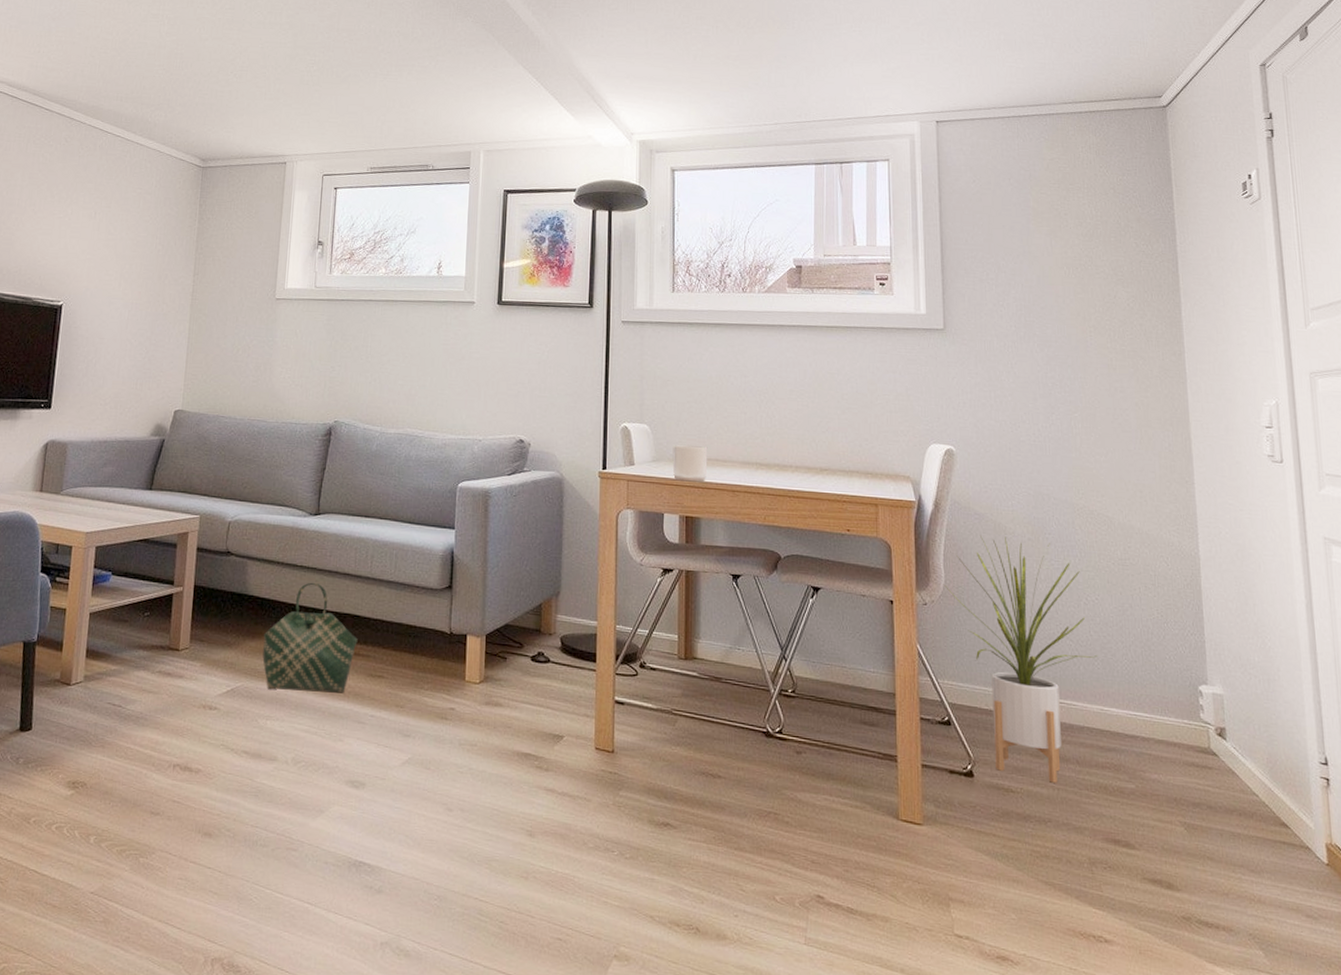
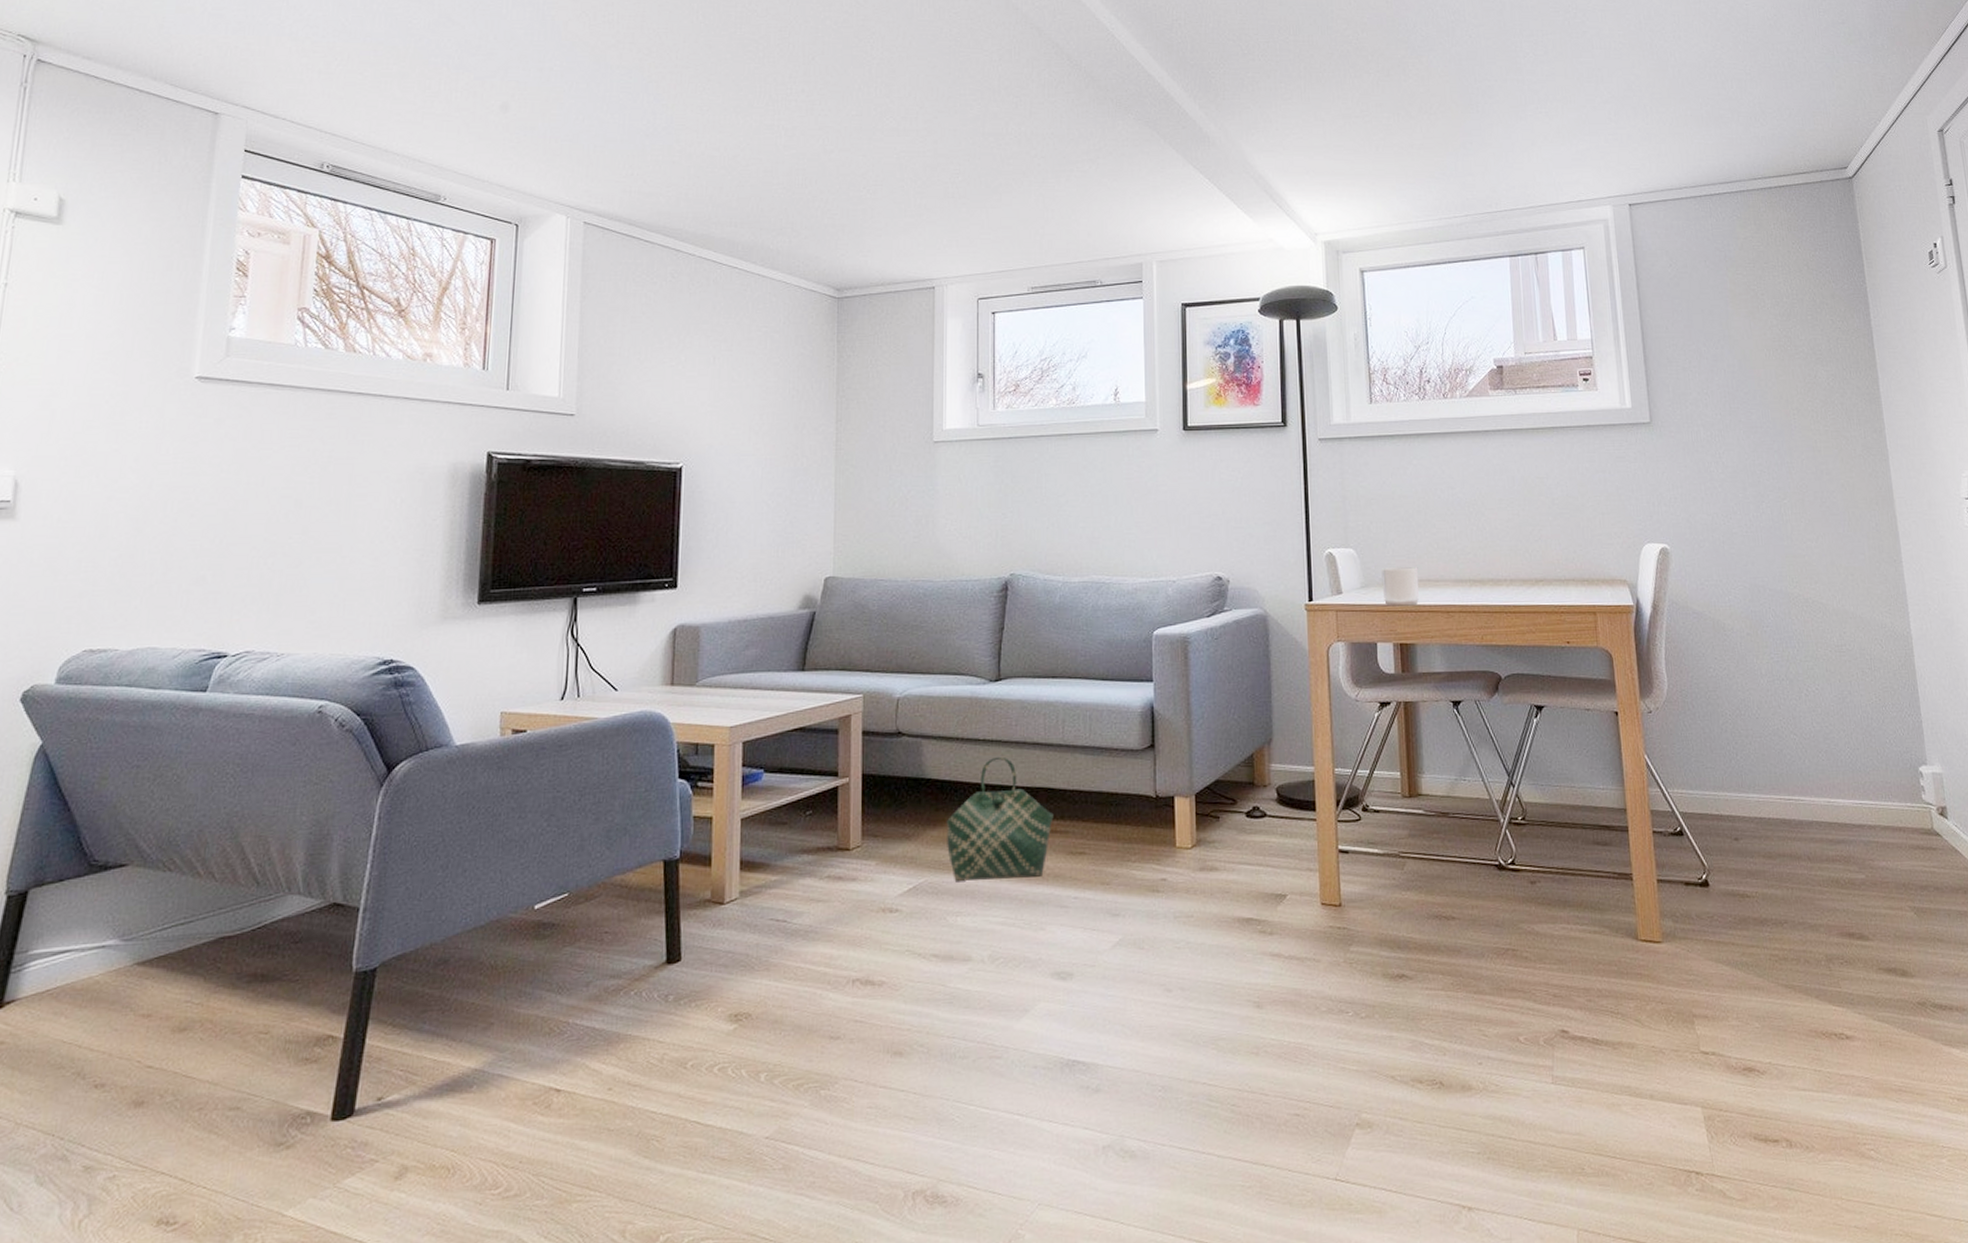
house plant: present [944,535,1097,783] -> none [1668,633,1821,883]

